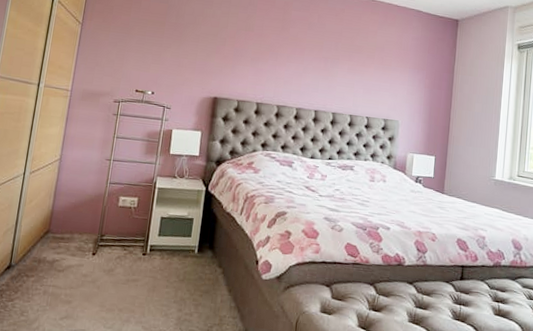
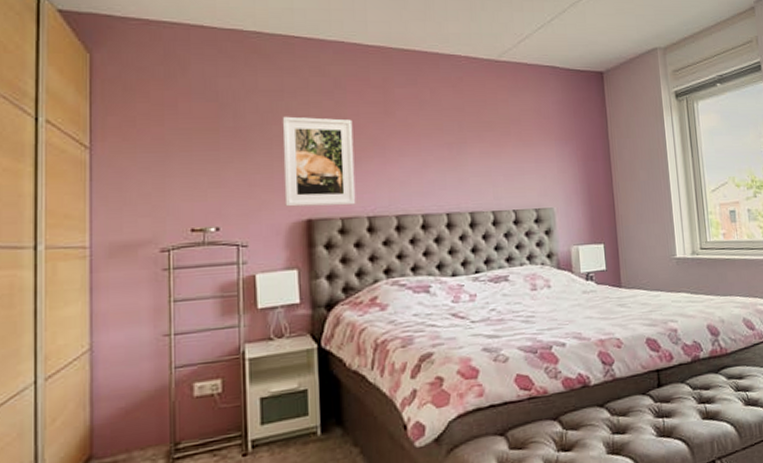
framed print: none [200,20,258,92] -> present [282,116,356,207]

